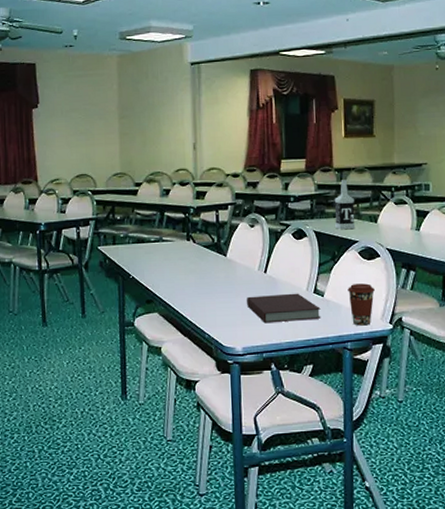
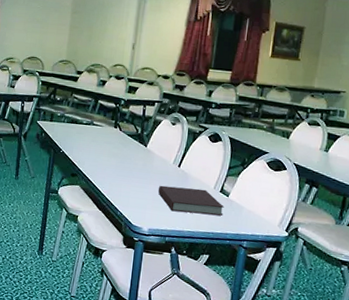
vodka: present [334,180,356,229] -> none [249,95,271,140]
coffee cup: present [348,283,375,326] -> none [251,190,277,230]

